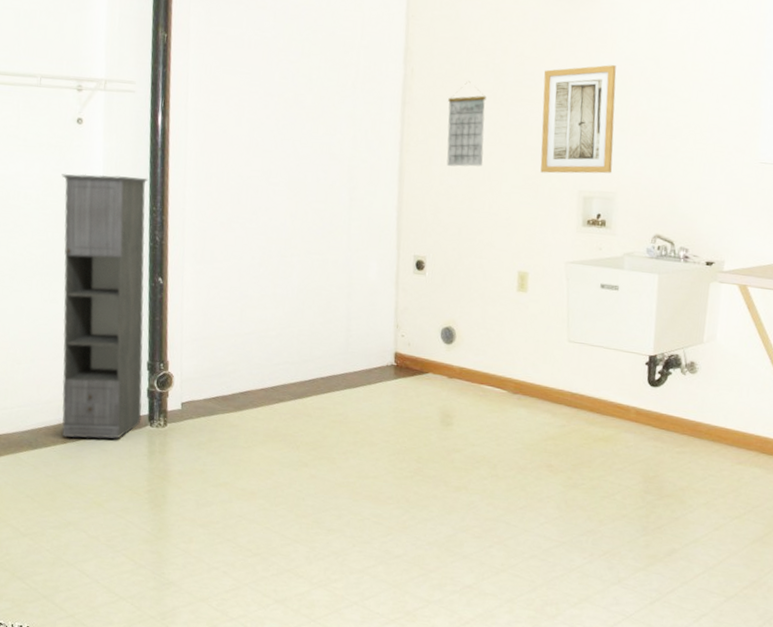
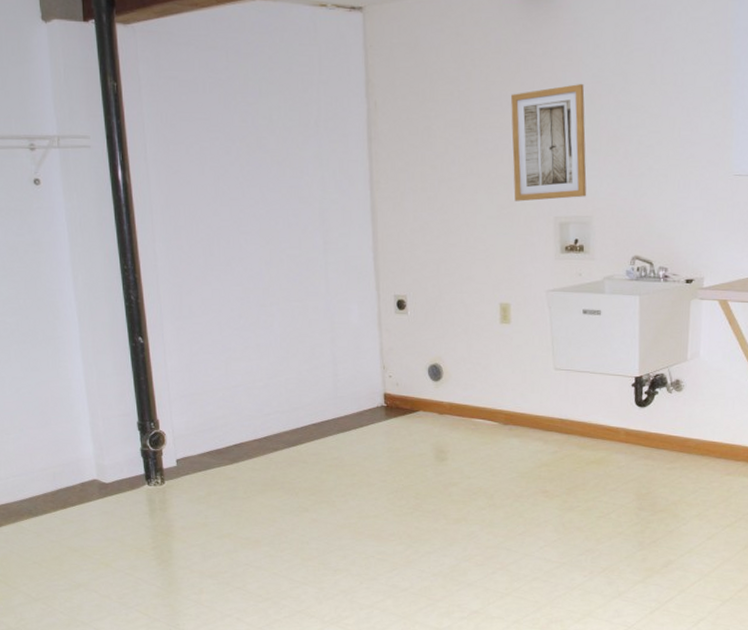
storage cabinet: present [61,173,148,439] -> none [25,235,138,503]
calendar: present [446,81,487,167] -> none [415,111,456,201]

